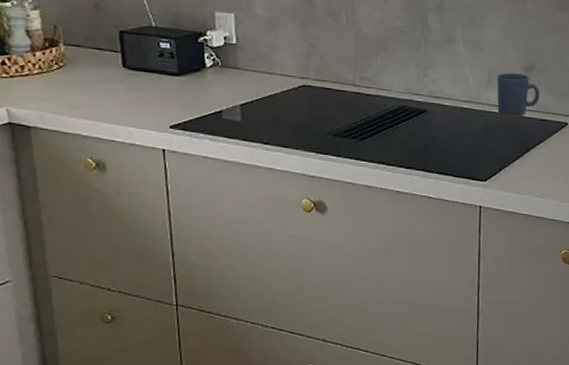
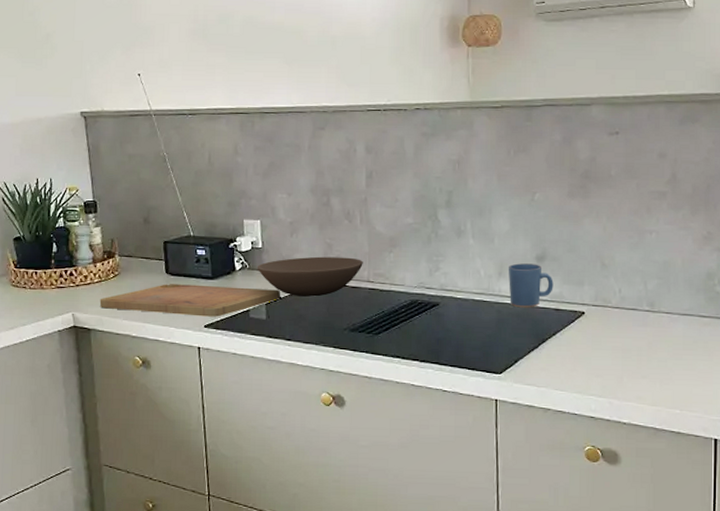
cutting board: none [41,78,257,117] -> present [99,284,280,317]
bowl: none [230,56,348,99] -> present [257,256,363,297]

